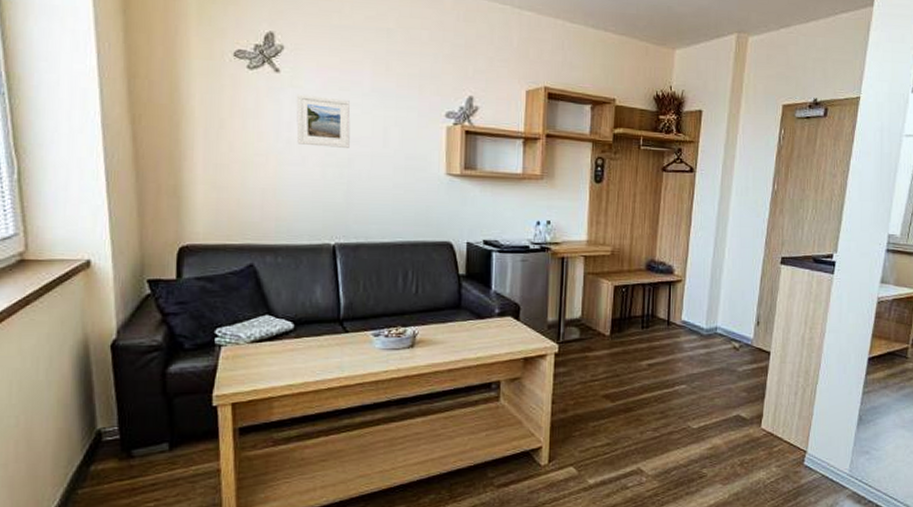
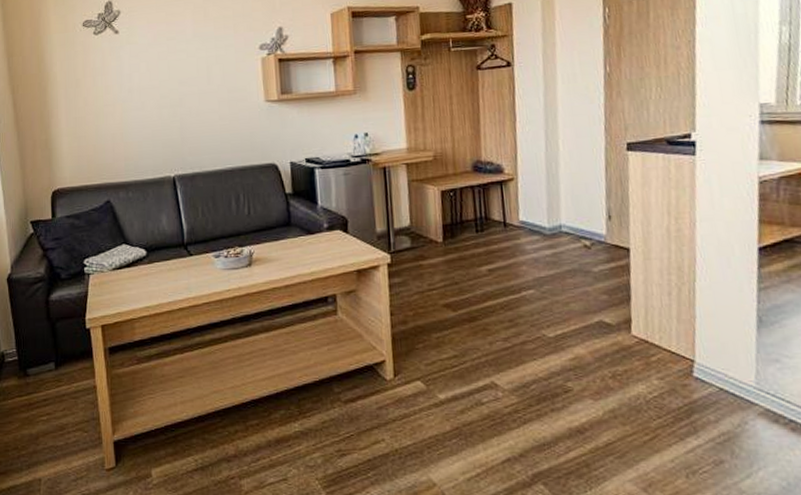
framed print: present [296,94,351,148] -> none [133,47,180,92]

